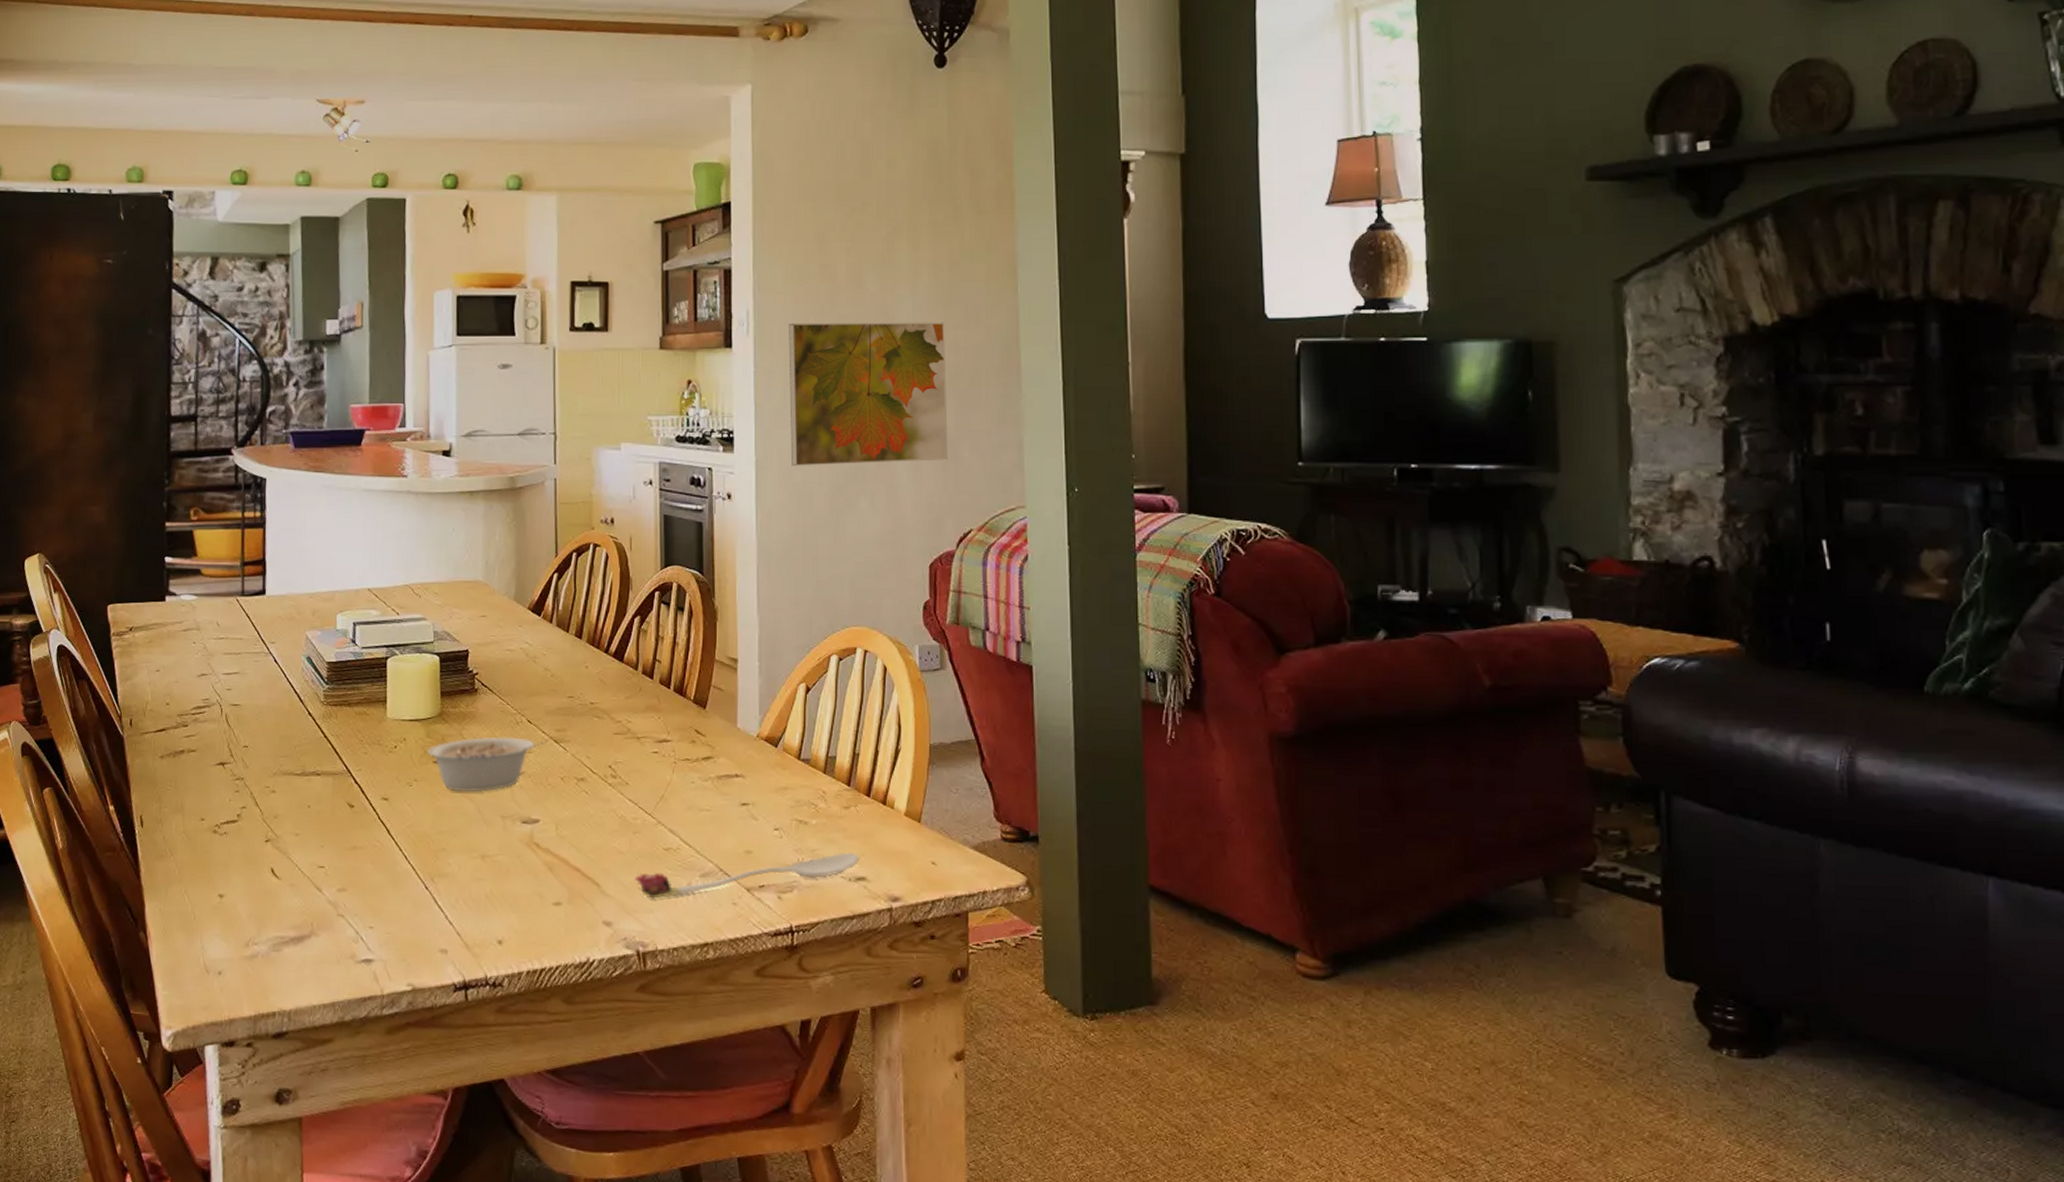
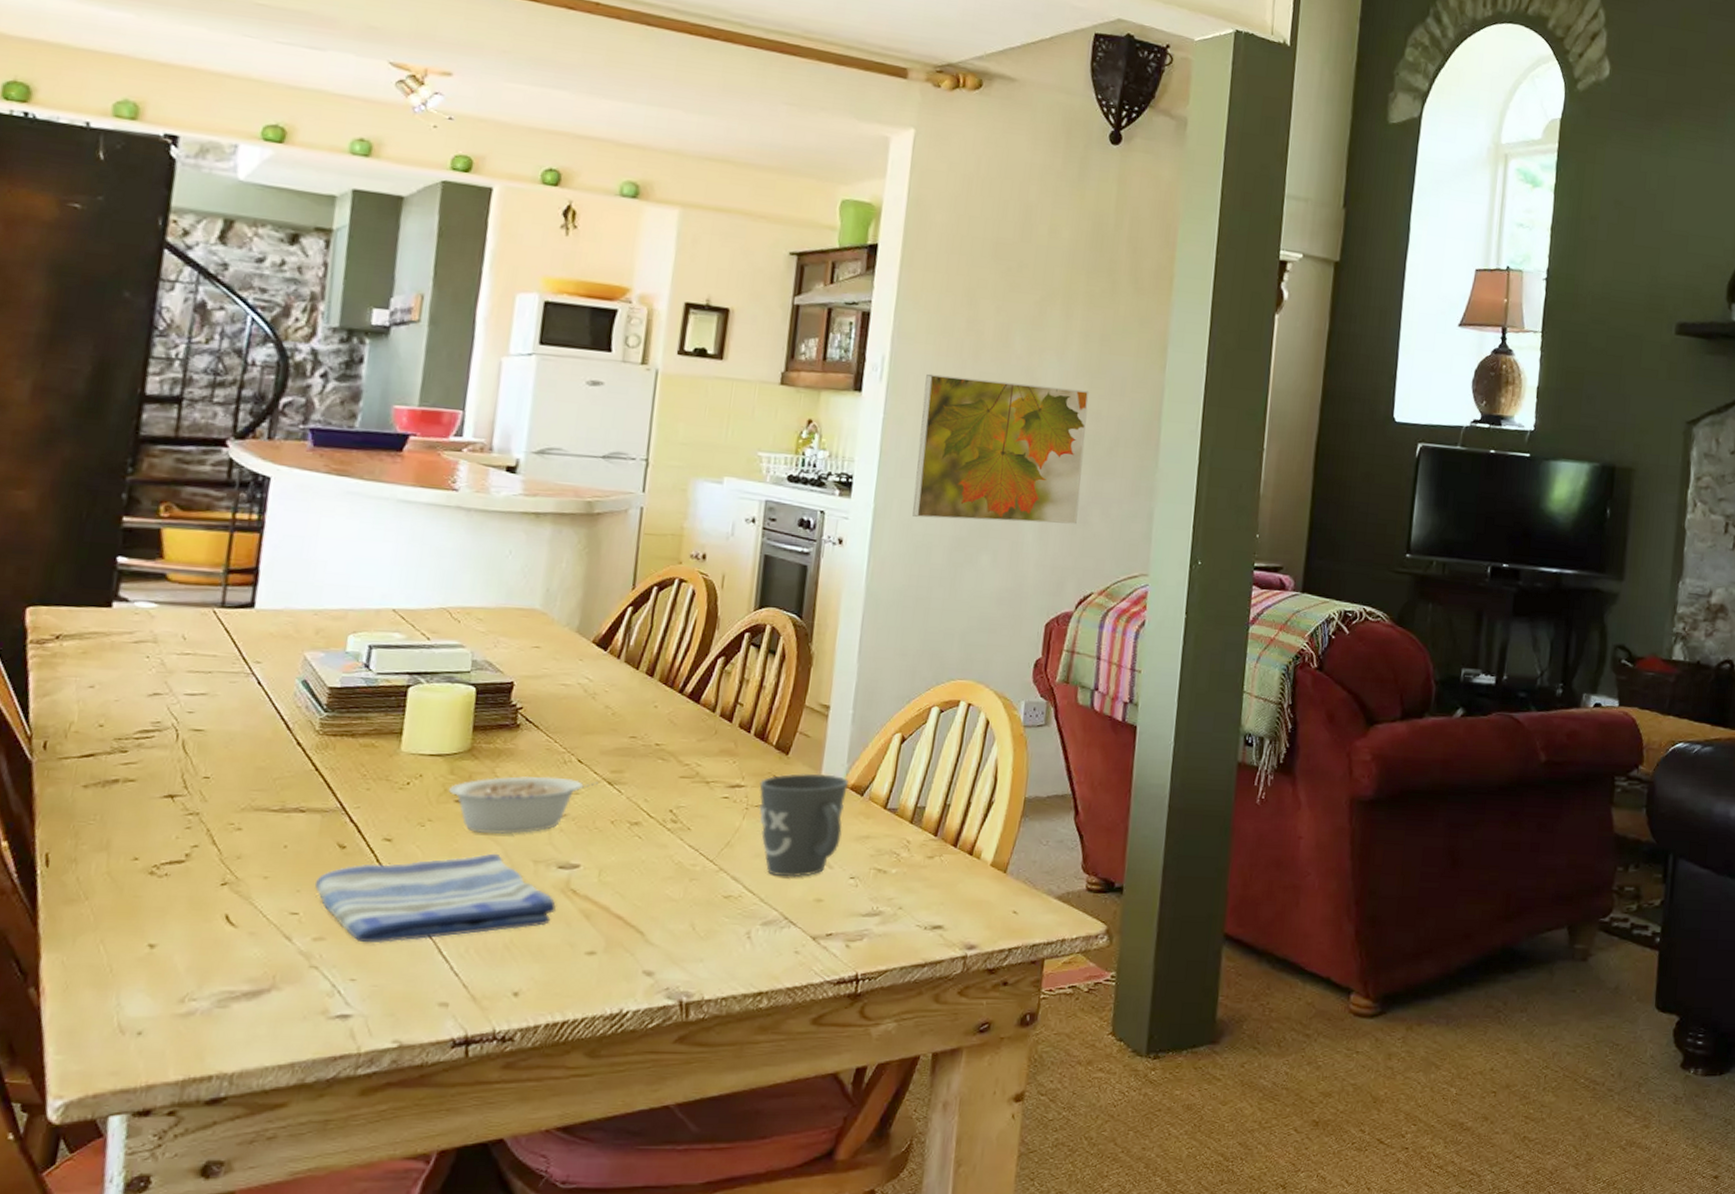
dish towel: none [333,810,524,894] -> present [314,853,556,944]
spoon: present [635,852,860,899] -> none [686,901,939,948]
mug: none [683,726,762,830] -> present [759,774,848,878]

